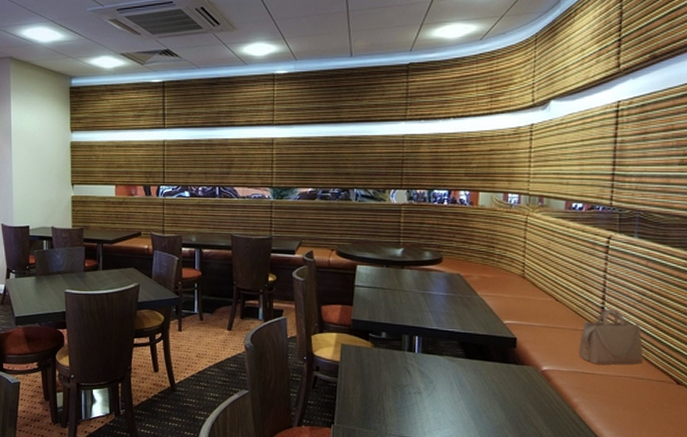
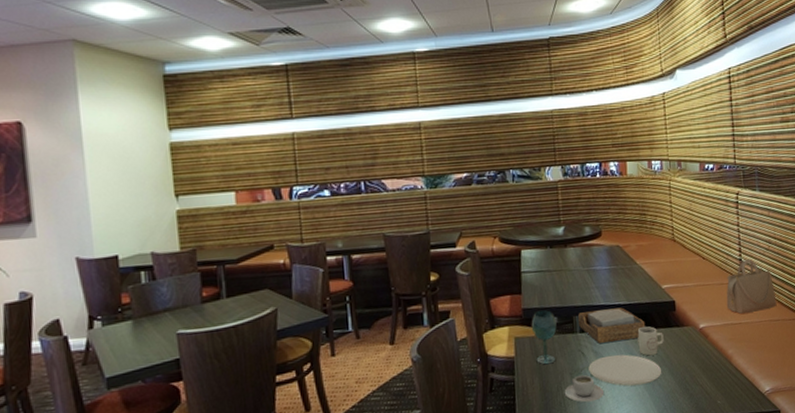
wine glass: none [359,323,385,375] -> present [531,309,557,365]
teacup: none [384,390,427,418] -> present [564,374,605,403]
napkin holder: none [407,333,480,368] -> present [578,307,646,343]
plate: none [412,378,493,414] -> present [588,354,662,387]
mug: none [469,357,499,387] -> present [637,326,664,356]

